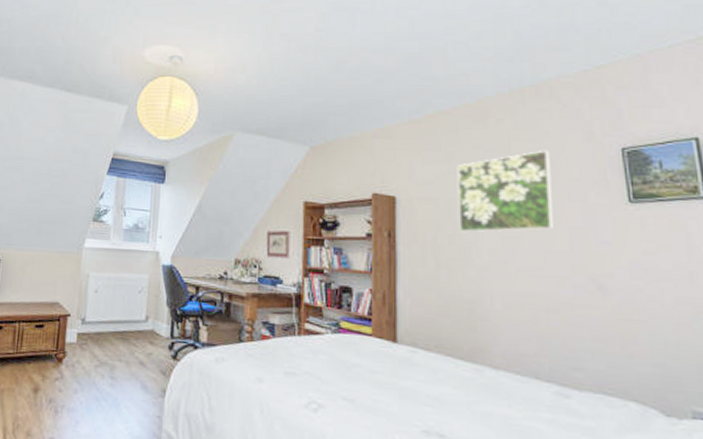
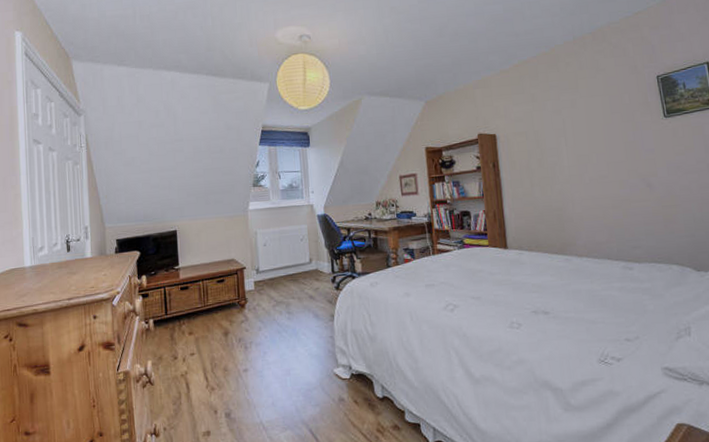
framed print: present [456,149,554,233] -> none [539,83,613,157]

